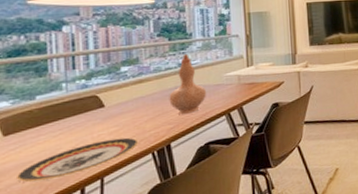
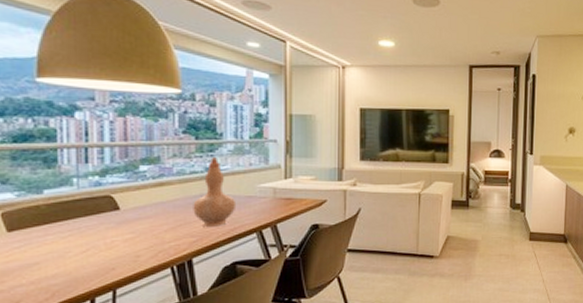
plate: present [15,137,139,183] -> none [19,247,157,286]

